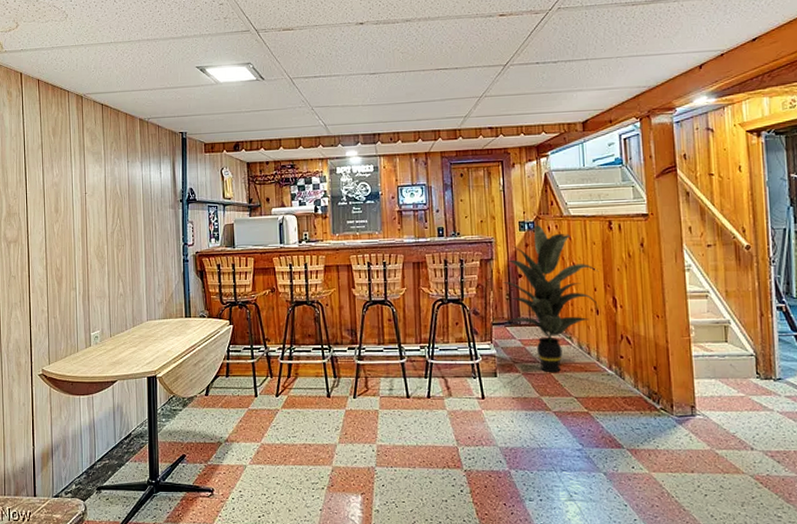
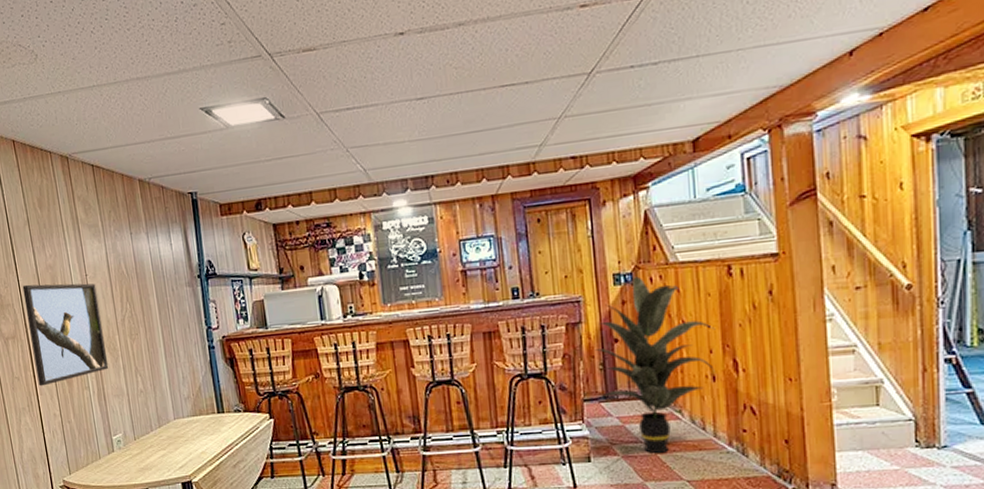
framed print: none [29,197,95,285] -> present [22,283,109,387]

